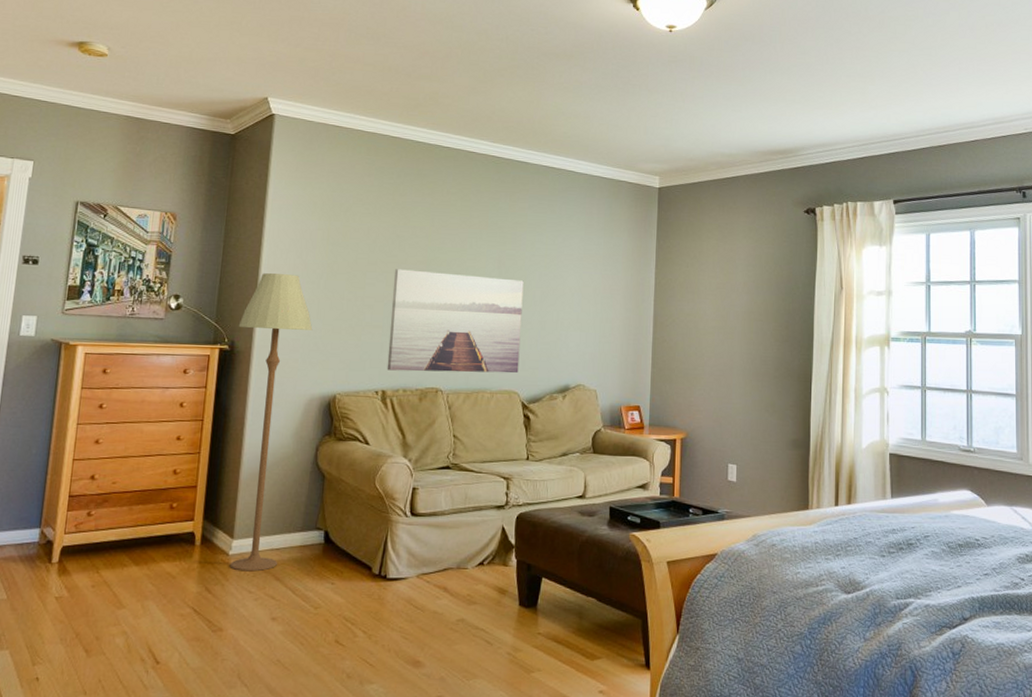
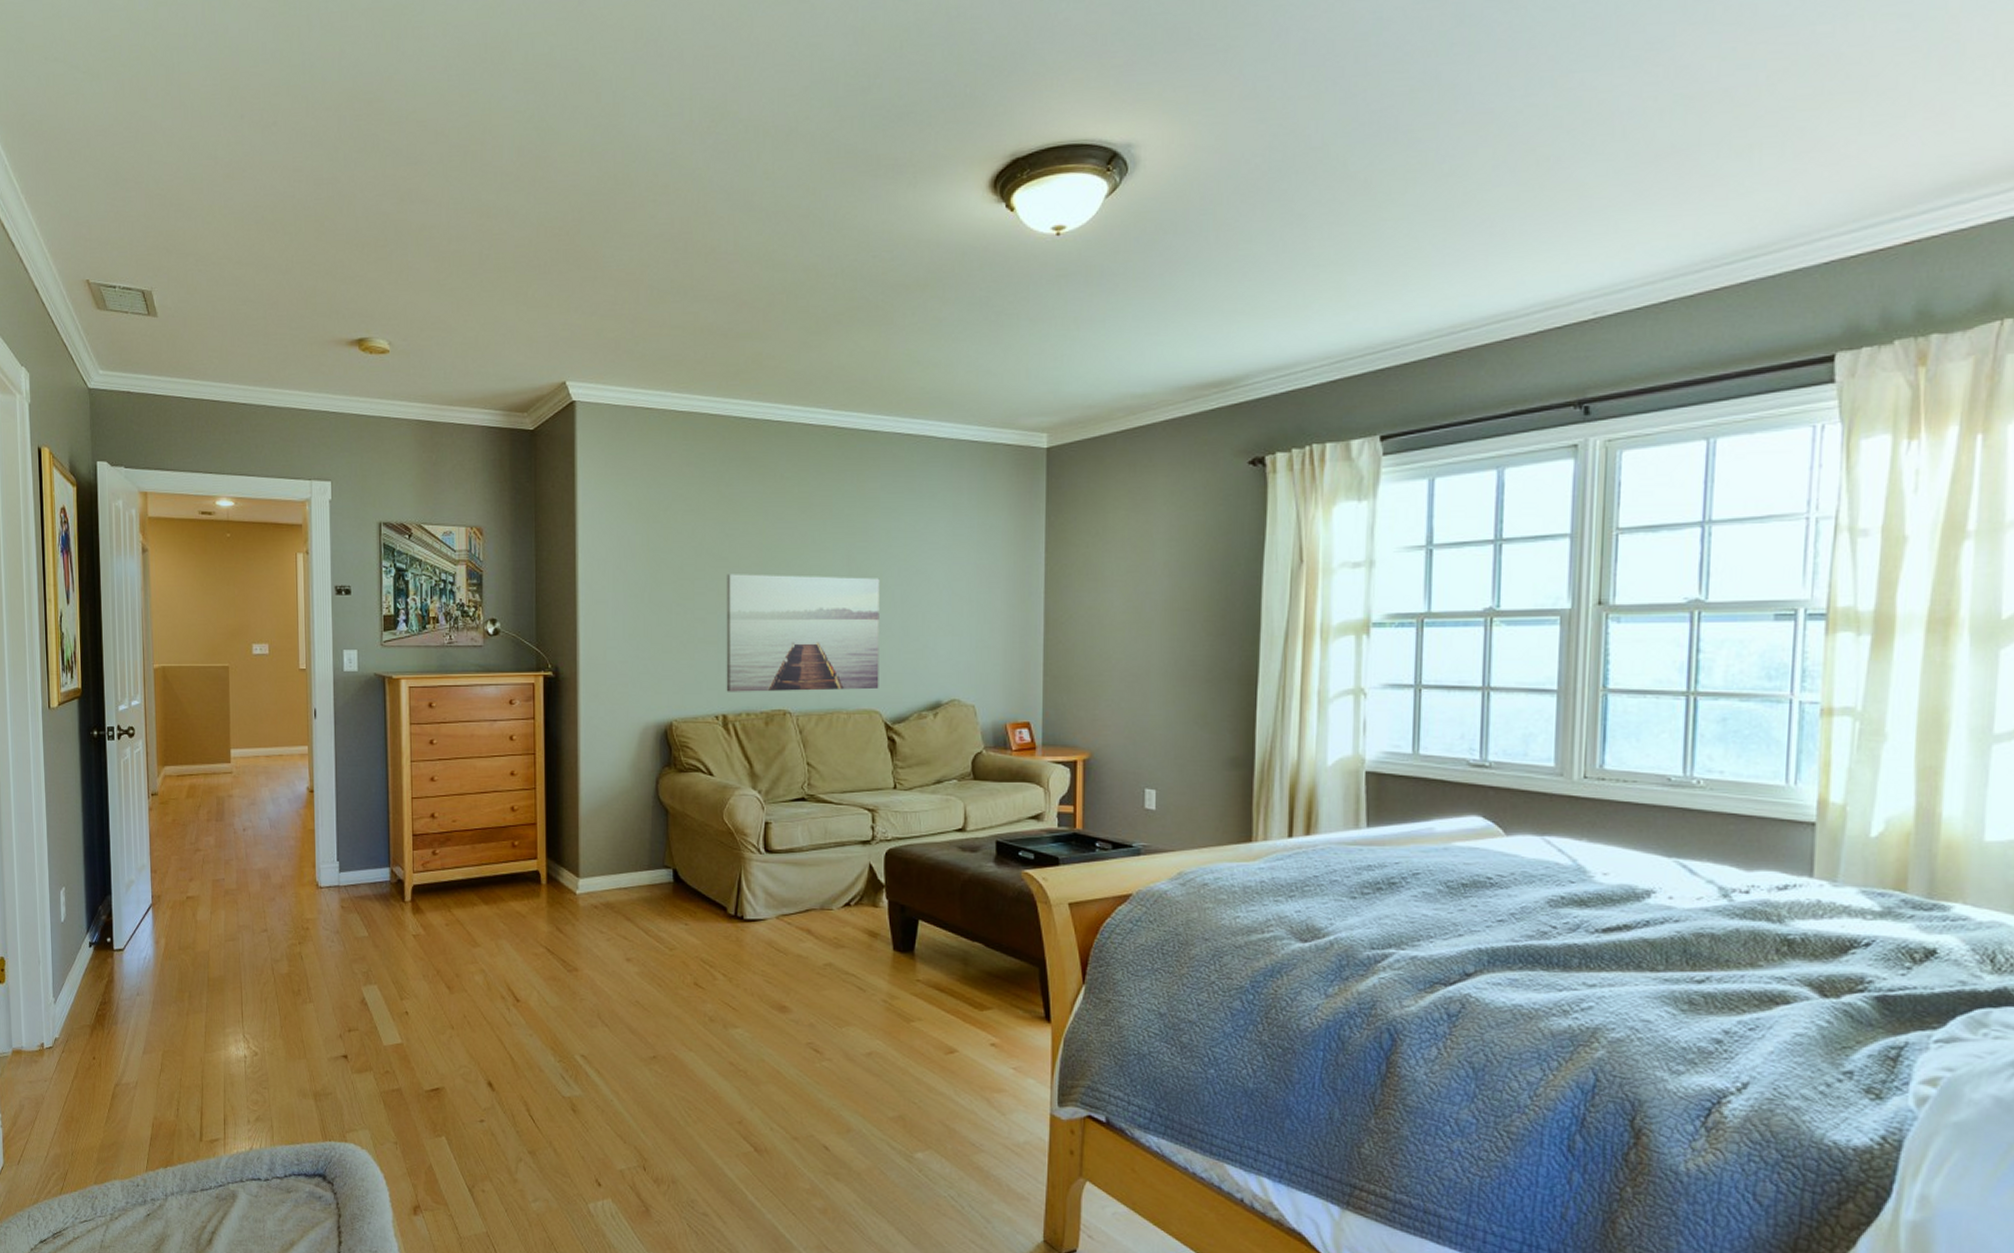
floor lamp: present [229,273,313,572] -> none [560,588,641,911]

